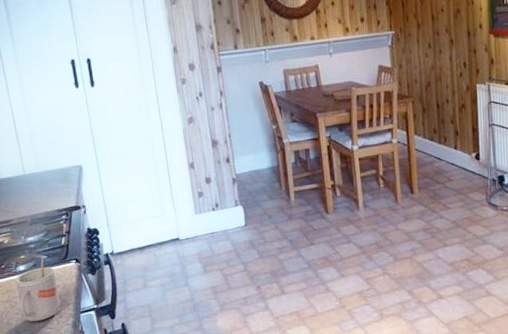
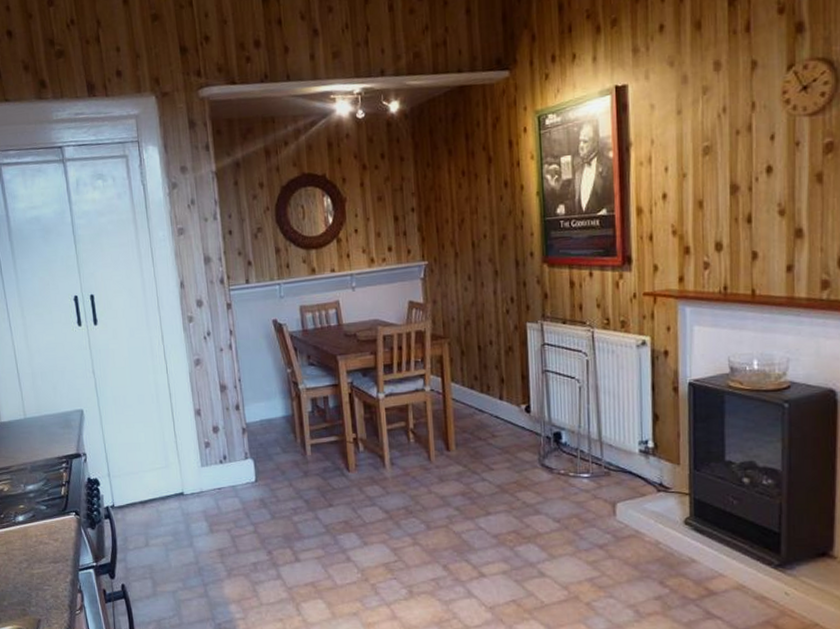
mug: present [15,256,61,322] -> none [13,506,59,577]

